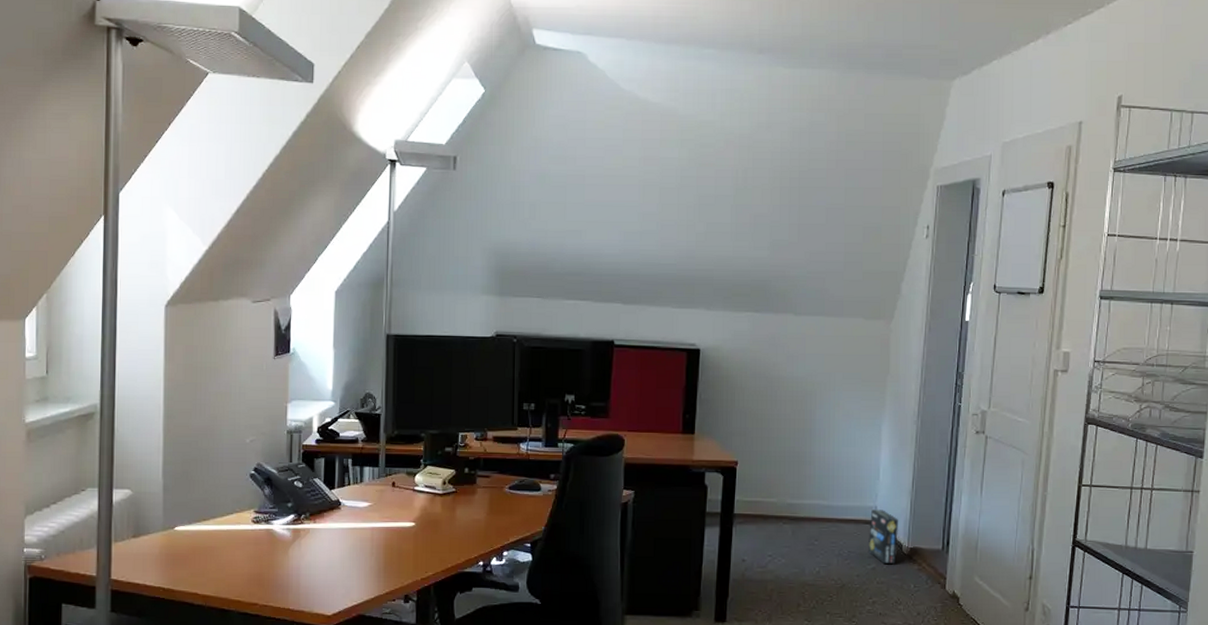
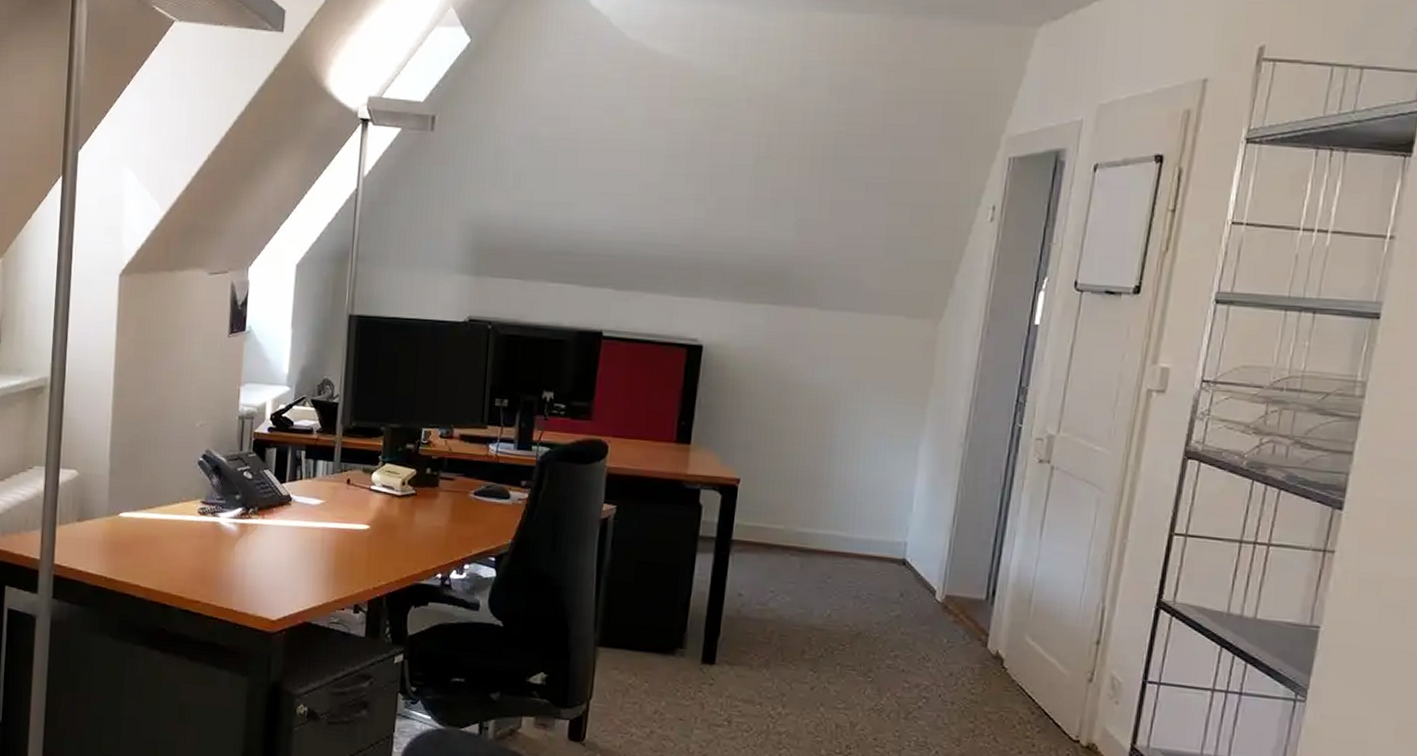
box: present [867,508,898,564] -> none [892,545,933,612]

